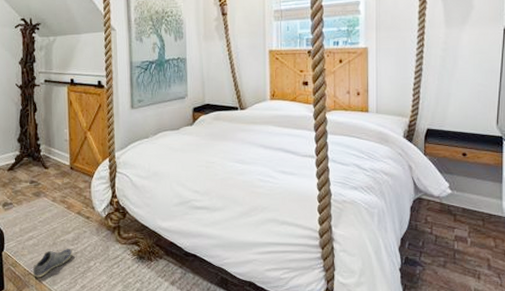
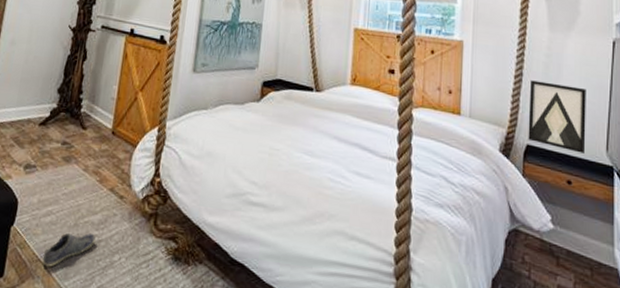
wall art: none [428,73,479,129] -> present [528,80,586,154]

